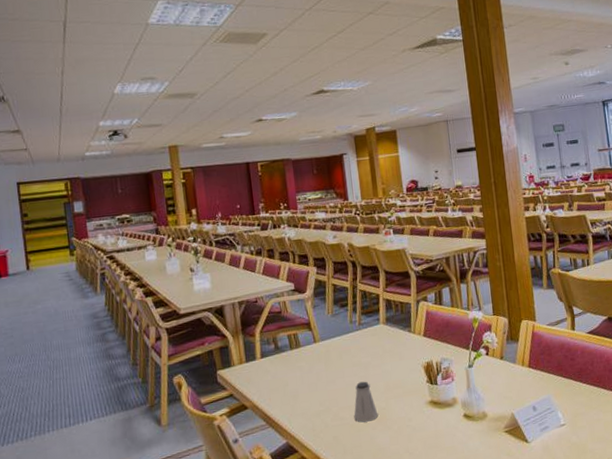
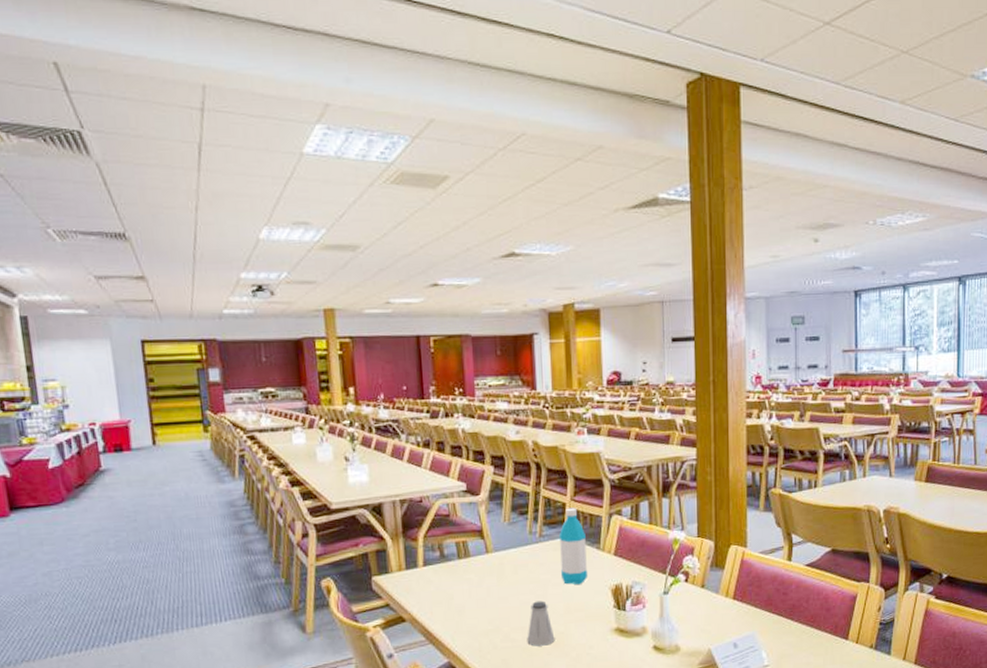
water bottle: none [375,297,403,365] -> present [558,508,588,585]

